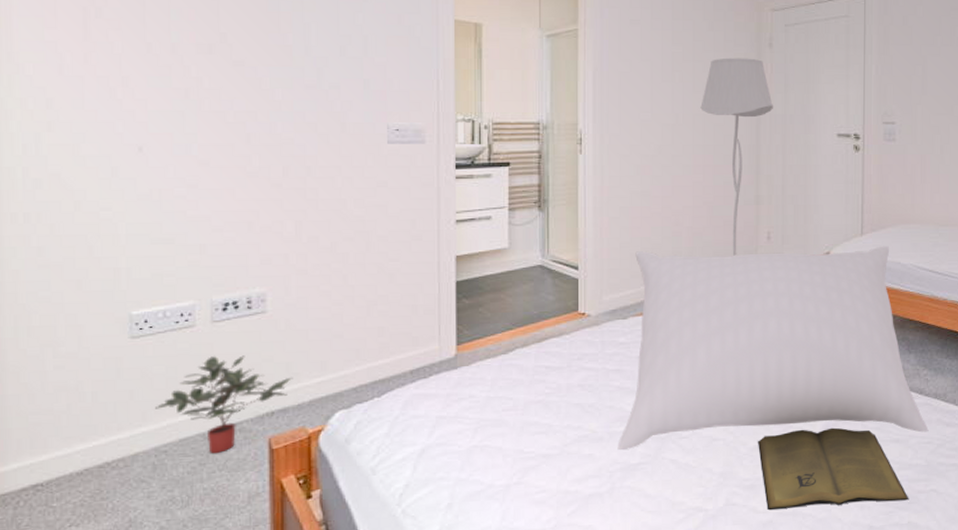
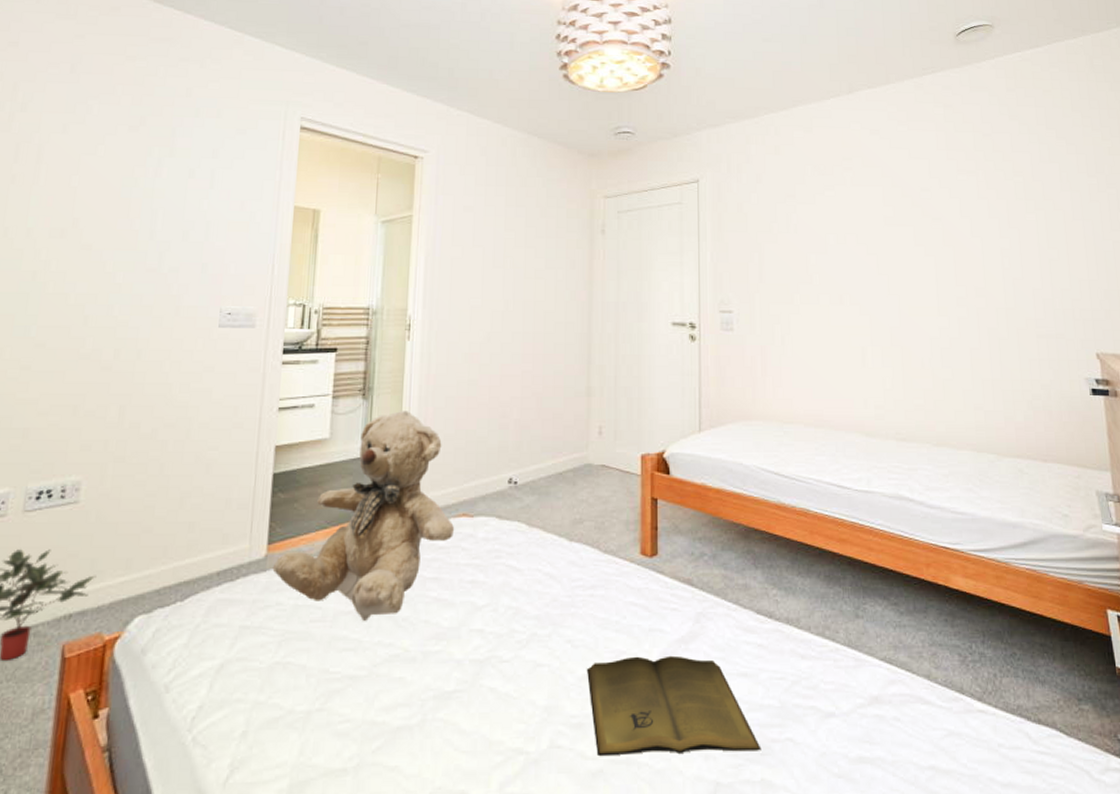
teddy bear: none [463,221,634,408] -> present [272,411,455,621]
cushion: present [617,246,929,450] -> none [431,444,781,673]
floor lamp: present [700,57,774,256] -> none [531,244,607,452]

